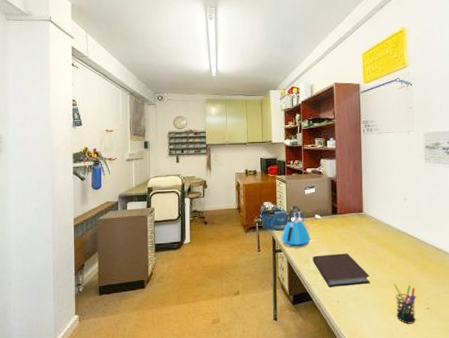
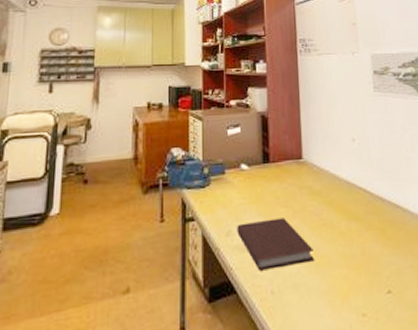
kettle: present [281,205,311,249] -> none [194,151,235,215]
pen holder: present [393,283,416,324] -> none [344,257,375,319]

